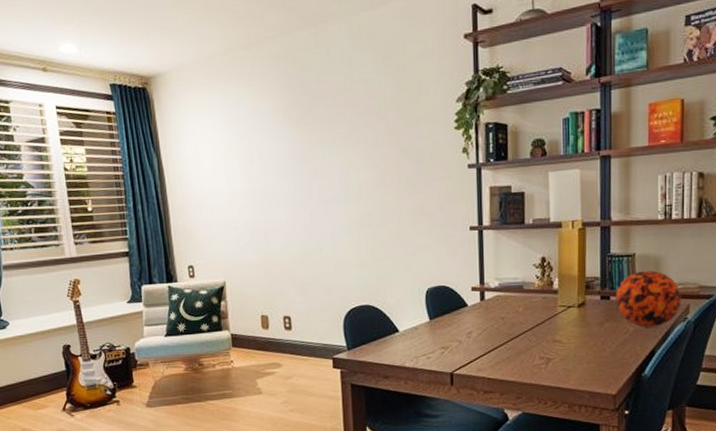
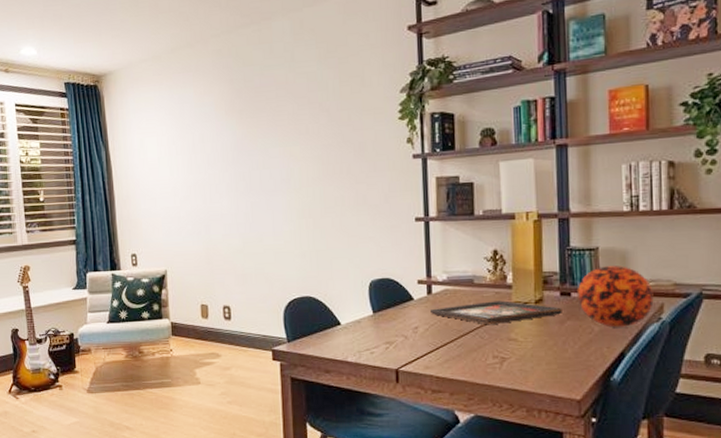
decorative tray: none [483,305,602,329] -> present [430,300,562,325]

